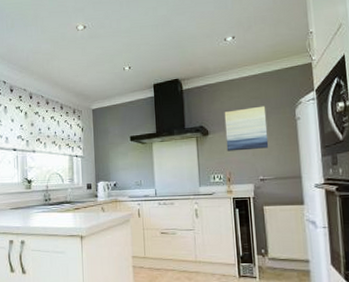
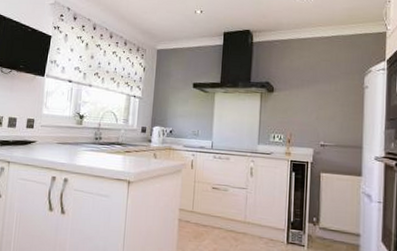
wall art: present [224,106,269,151] -> none [290,69,335,114]

